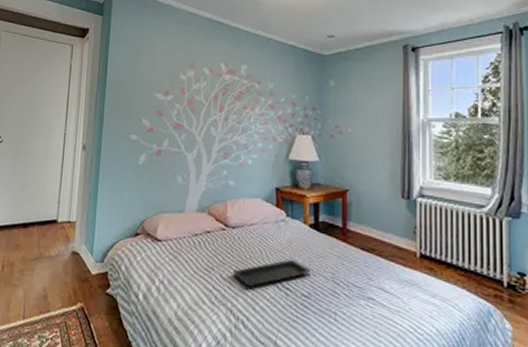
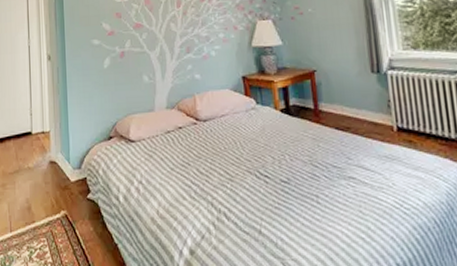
serving tray: present [232,259,312,287] -> none [208,146,289,178]

